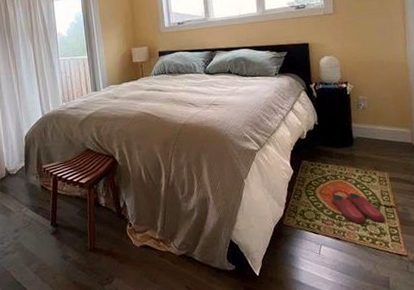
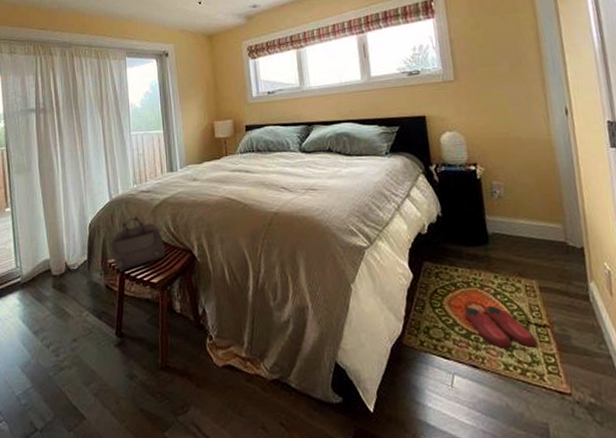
handbag: none [43,125,92,174] -> present [110,212,166,270]

